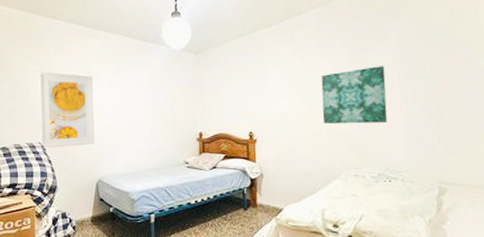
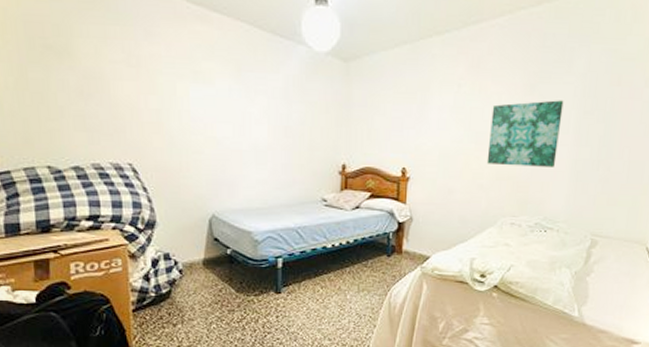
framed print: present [38,71,95,149] -> none [122,62,207,172]

